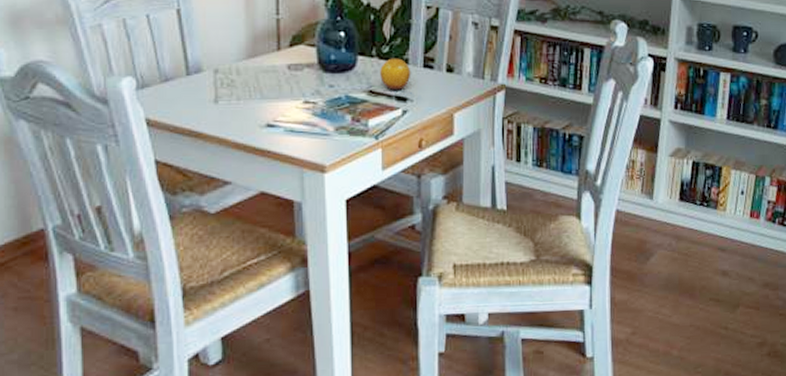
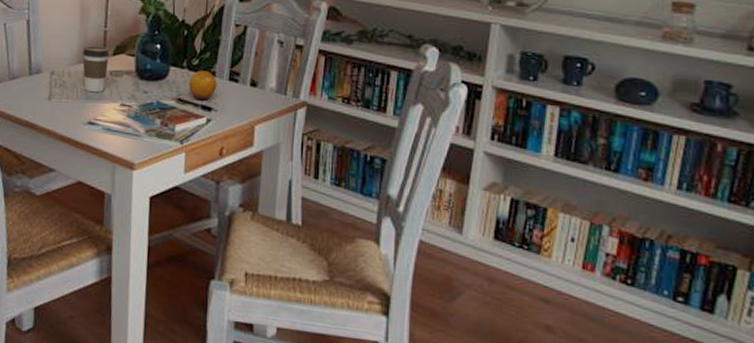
coffee cup: none [251,37,286,91] -> present [82,46,110,93]

